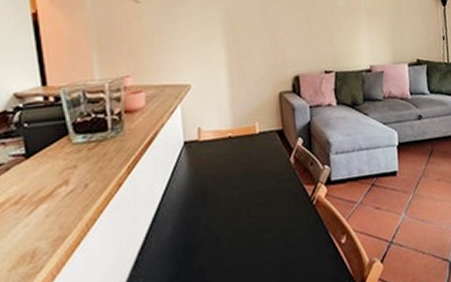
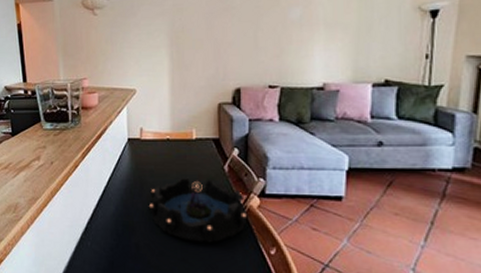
decorative bowl: none [212,174,317,249] -> present [148,177,248,243]

